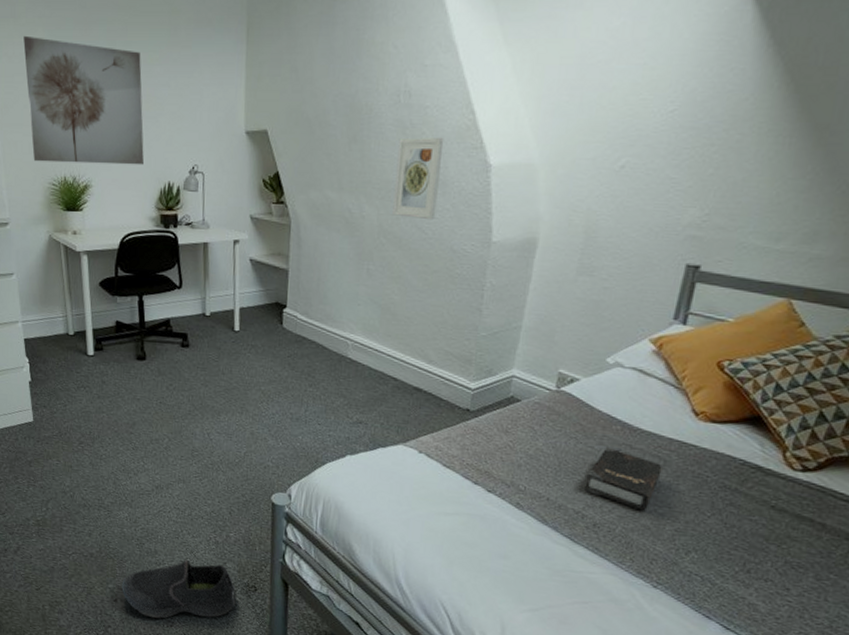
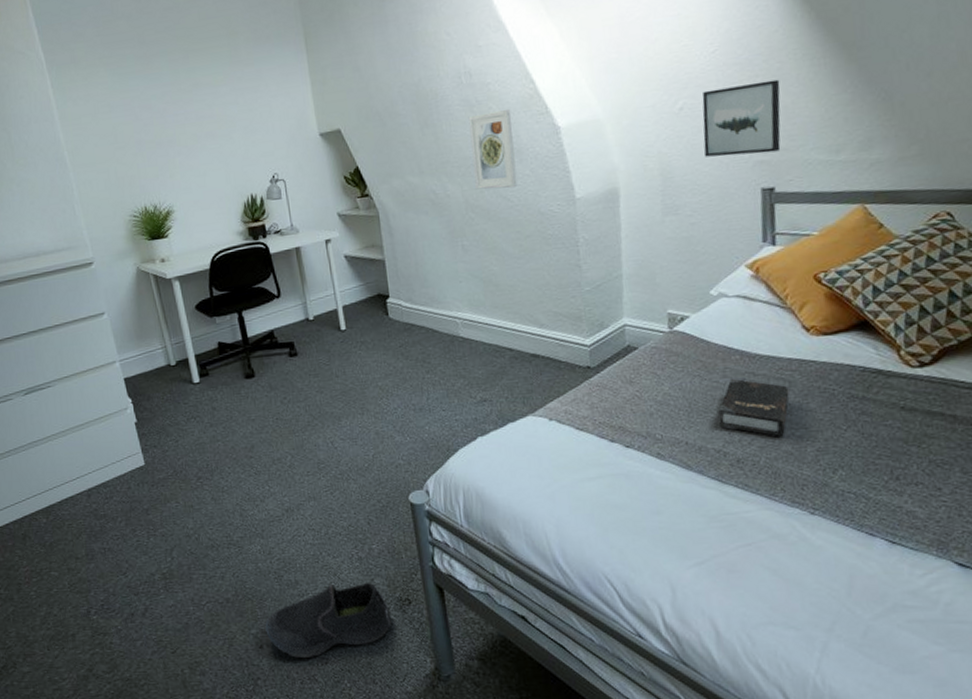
wall art: present [23,35,144,165] -> none [86,75,223,197]
wall art: none [636,151,736,229] -> present [702,79,781,157]

